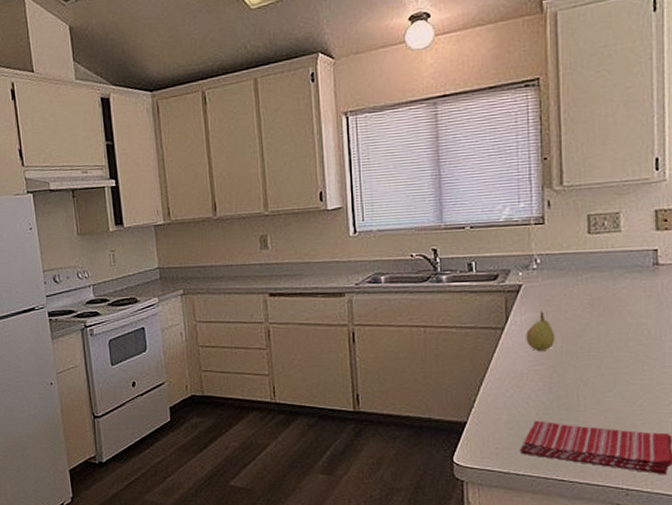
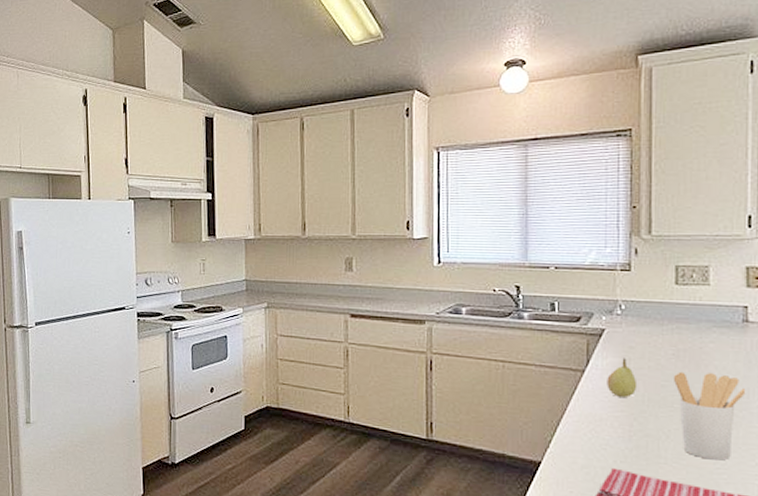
utensil holder: none [589,318,658,403] -> present [673,371,746,461]

